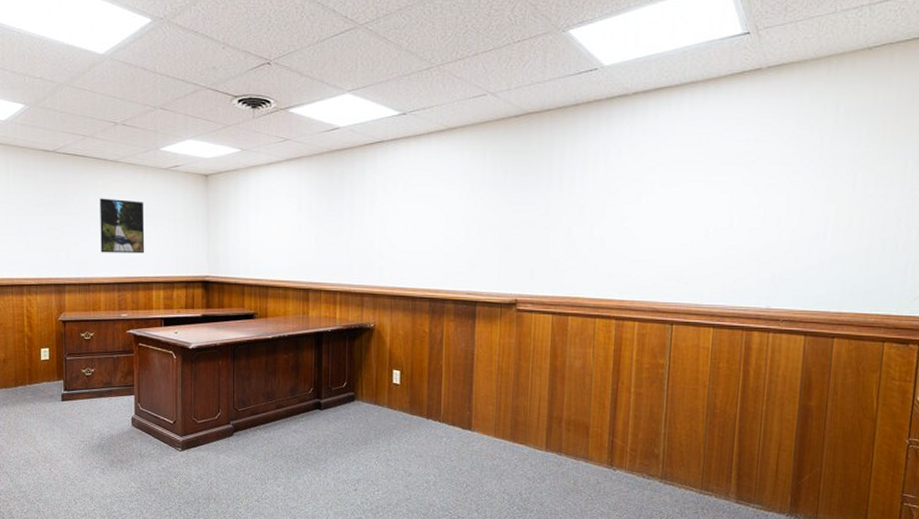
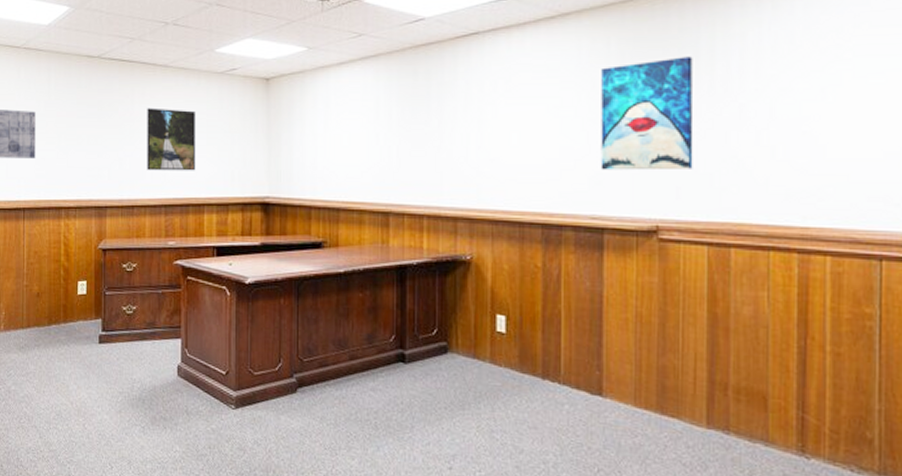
wall art: none [475,166,547,256] -> present [600,56,694,171]

